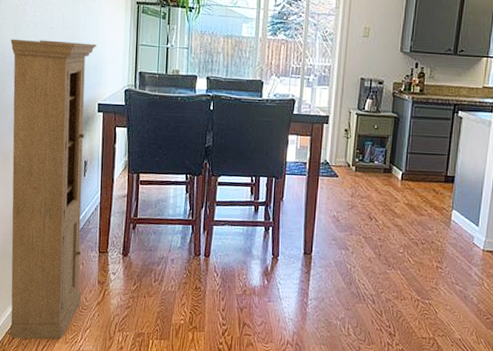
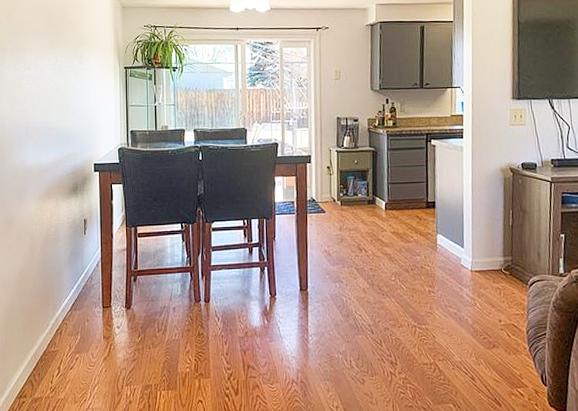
cabinet: present [10,38,96,340] -> none [10,108,89,403]

